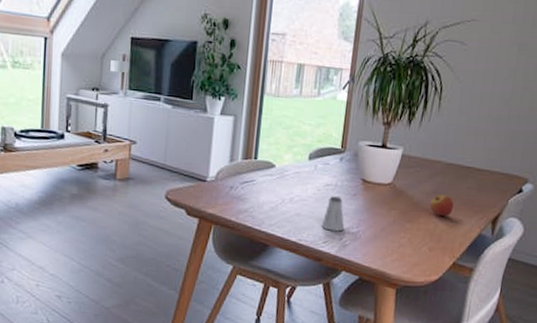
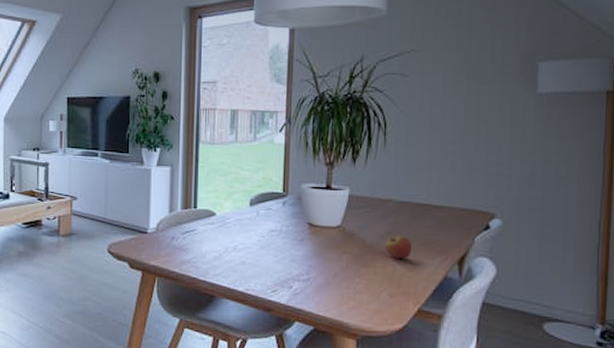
saltshaker: present [321,196,345,232] -> none [268,242,294,279]

